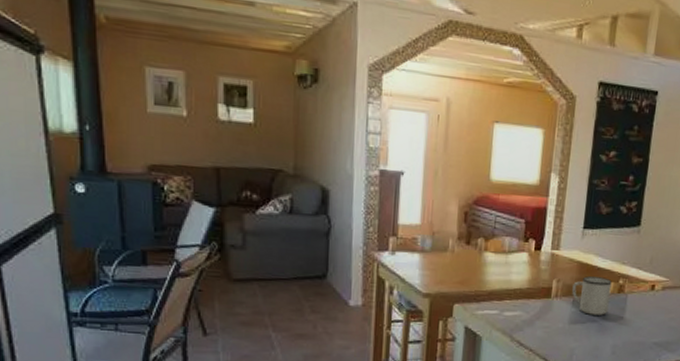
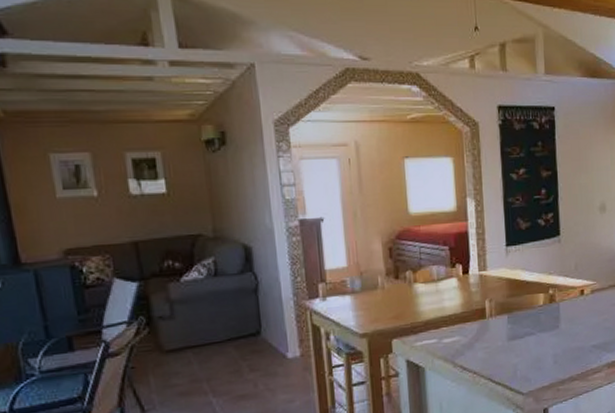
mug: present [572,276,612,315] -> none [505,290,544,329]

